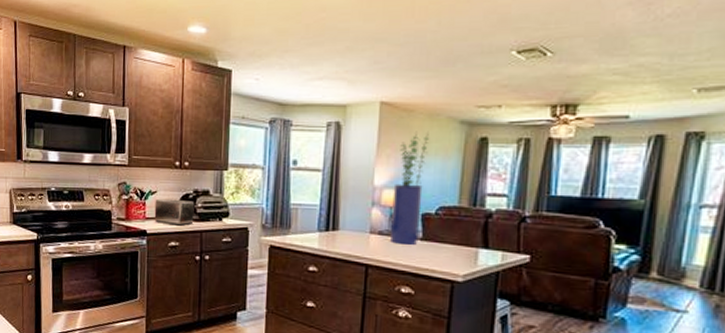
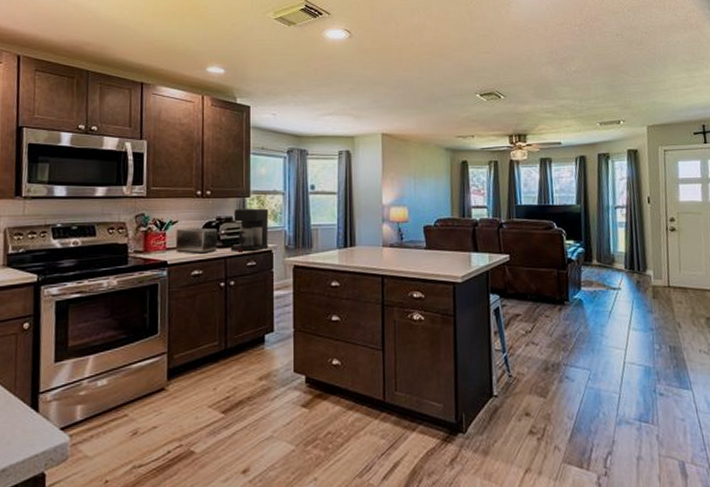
coffee maker: none [206,182,247,228] -> present [230,208,269,252]
vase: present [390,131,429,245] -> none [398,157,423,254]

